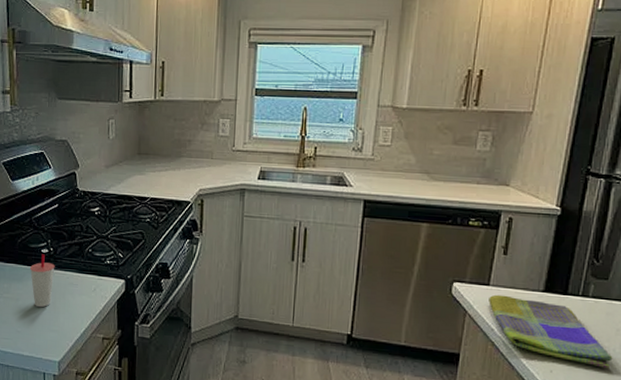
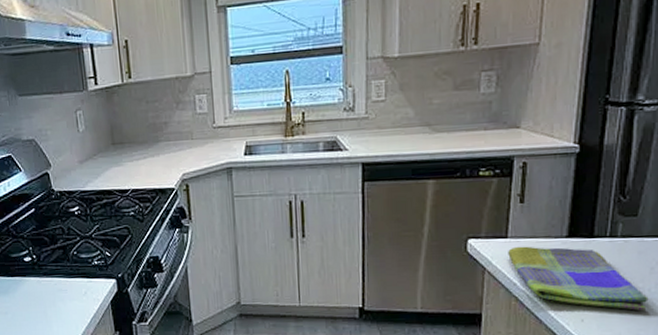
cup: present [29,254,55,308] -> none [14,262,42,319]

